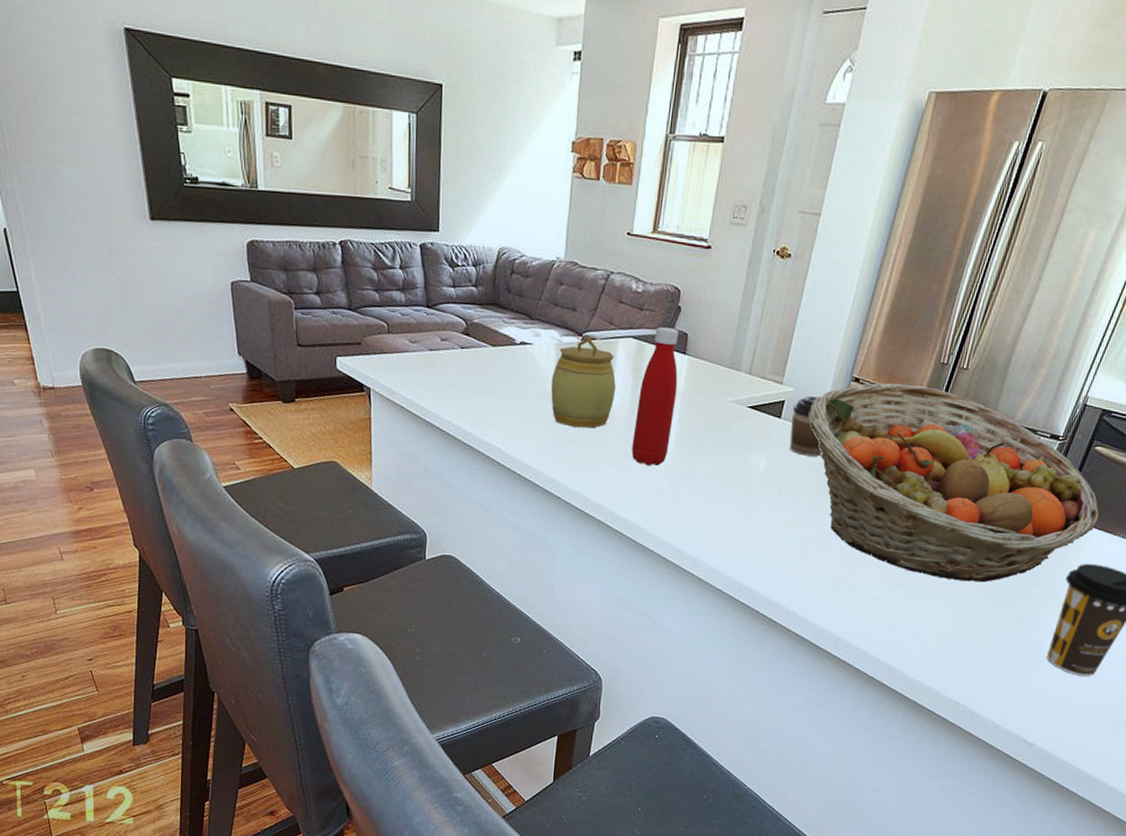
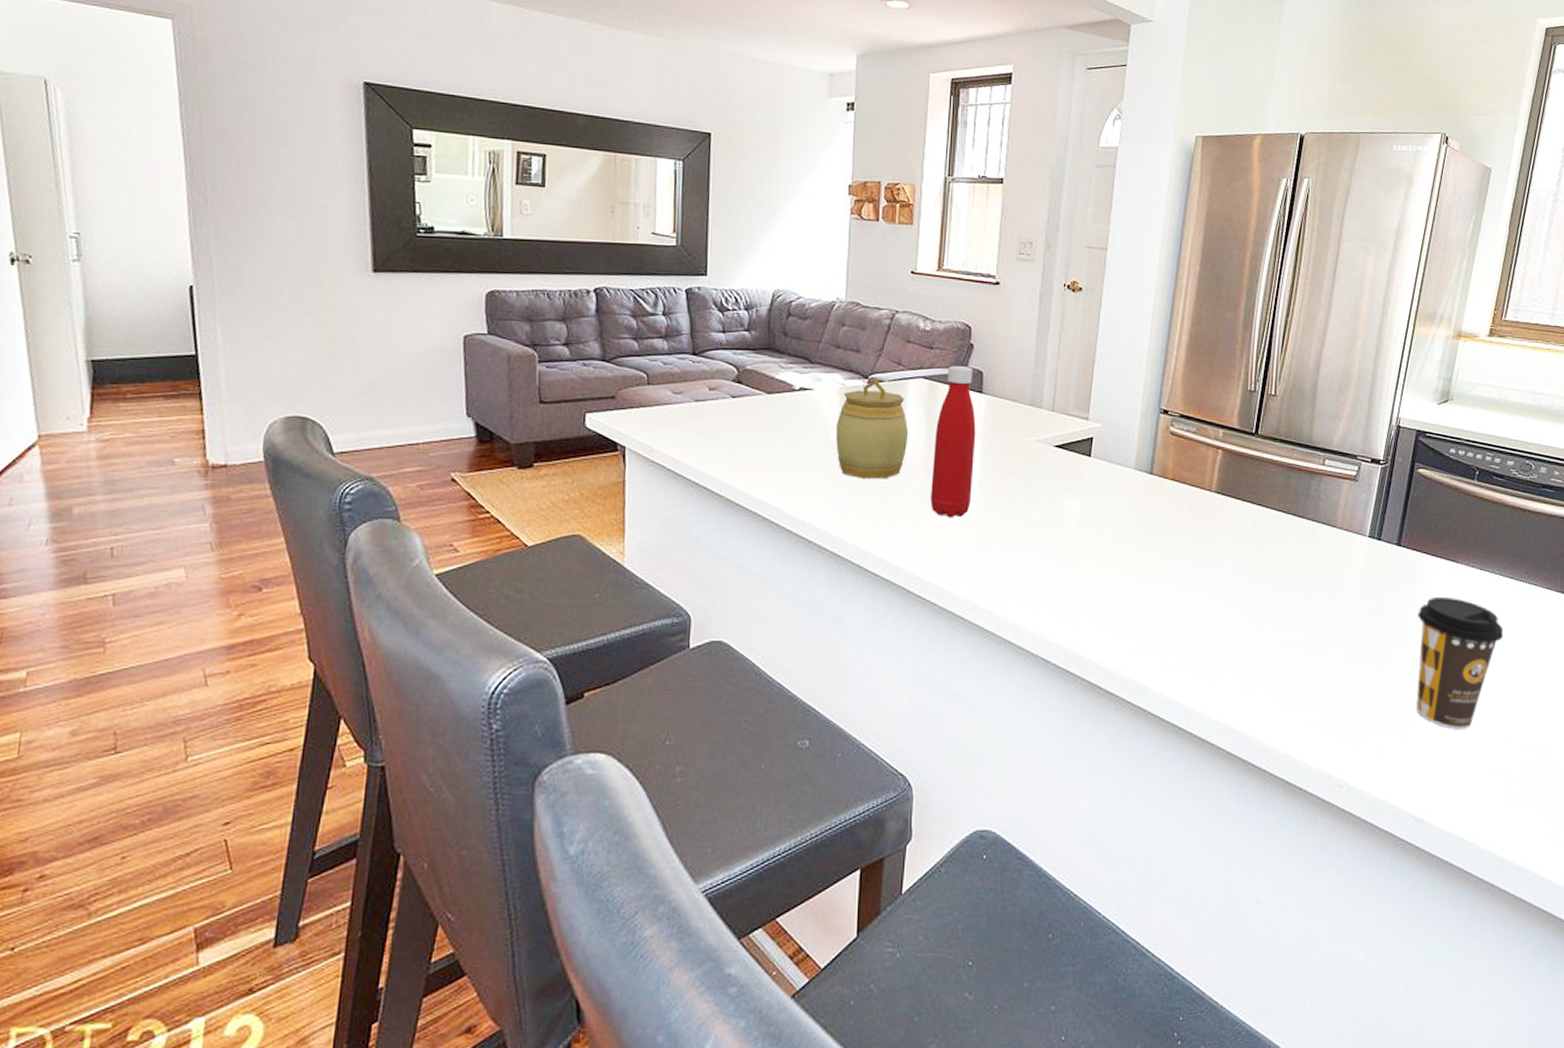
coffee cup: present [789,396,823,457] -> none [1102,431,1140,497]
fruit basket: present [809,382,1099,583] -> none [1121,413,1437,627]

